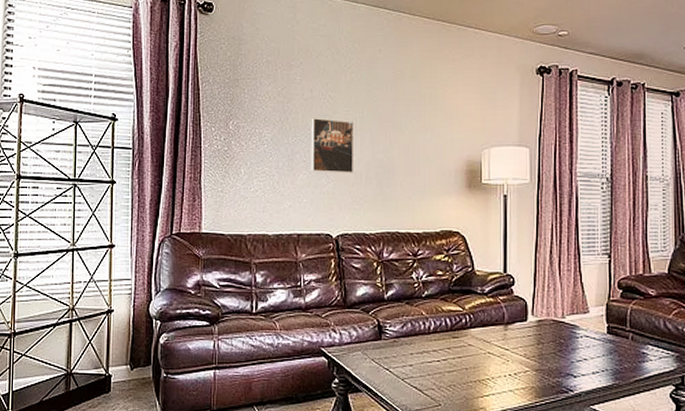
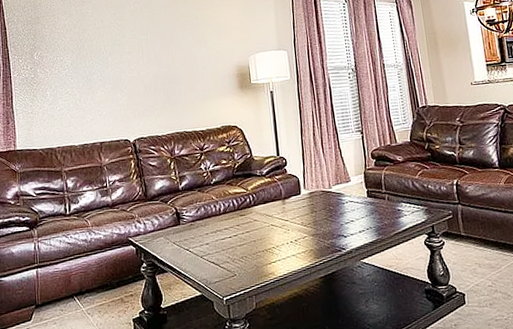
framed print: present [310,118,353,173] -> none [104,43,143,88]

